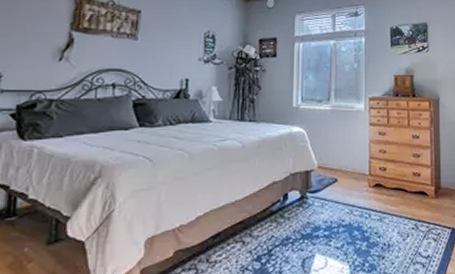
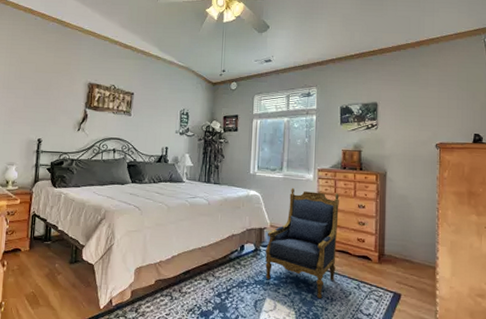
armchair: none [312,120,393,247] -> present [265,187,339,299]

